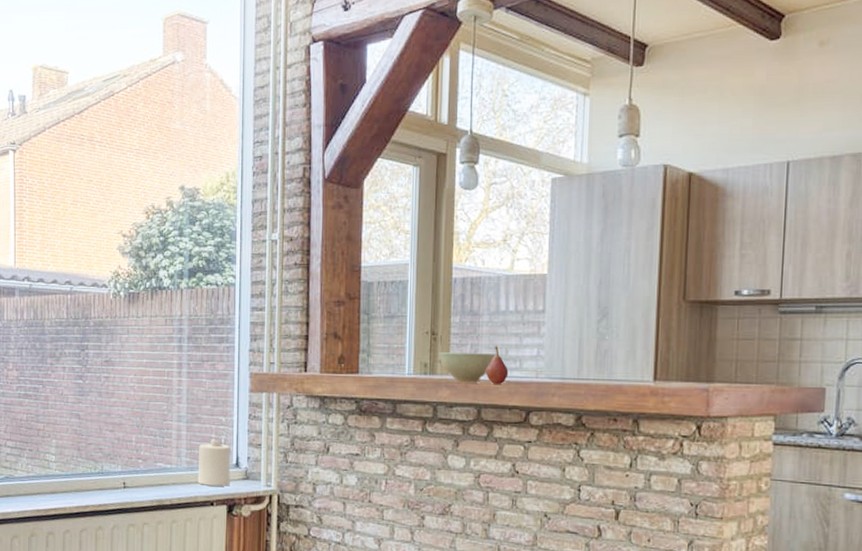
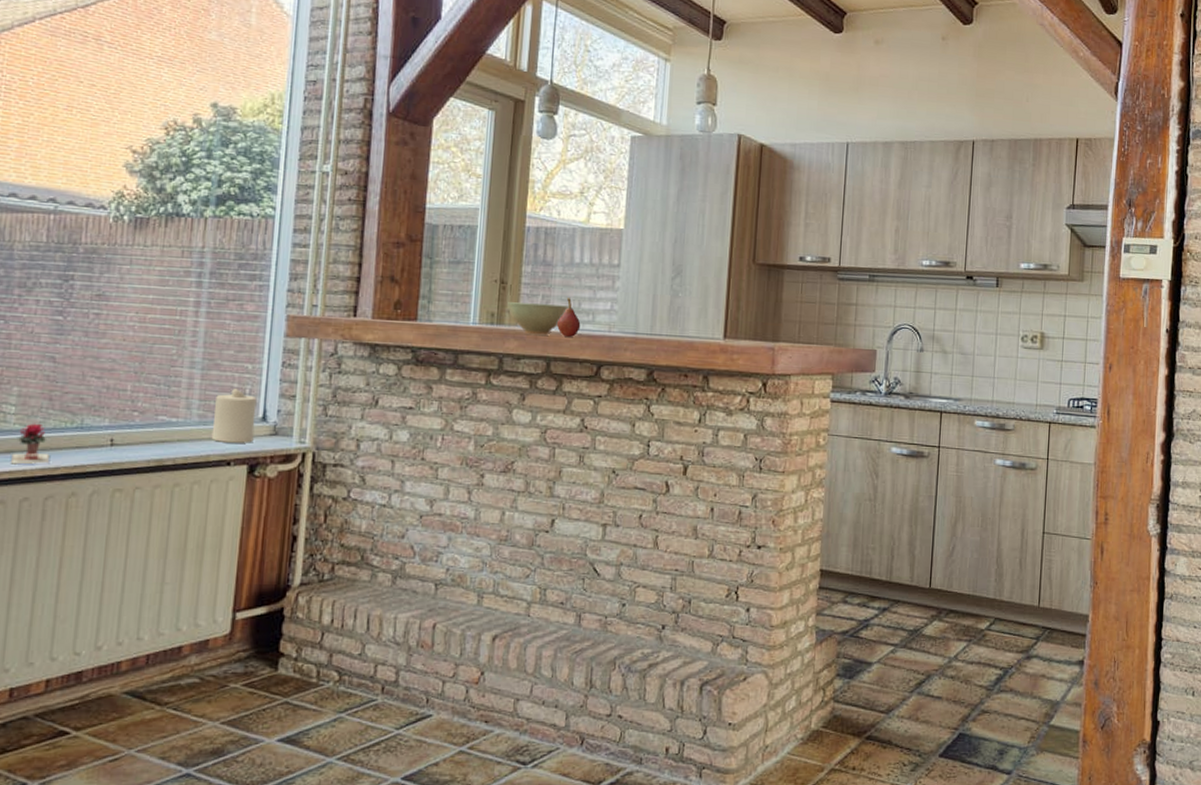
potted flower: none [54,469,82,504] -> present [10,423,51,465]

